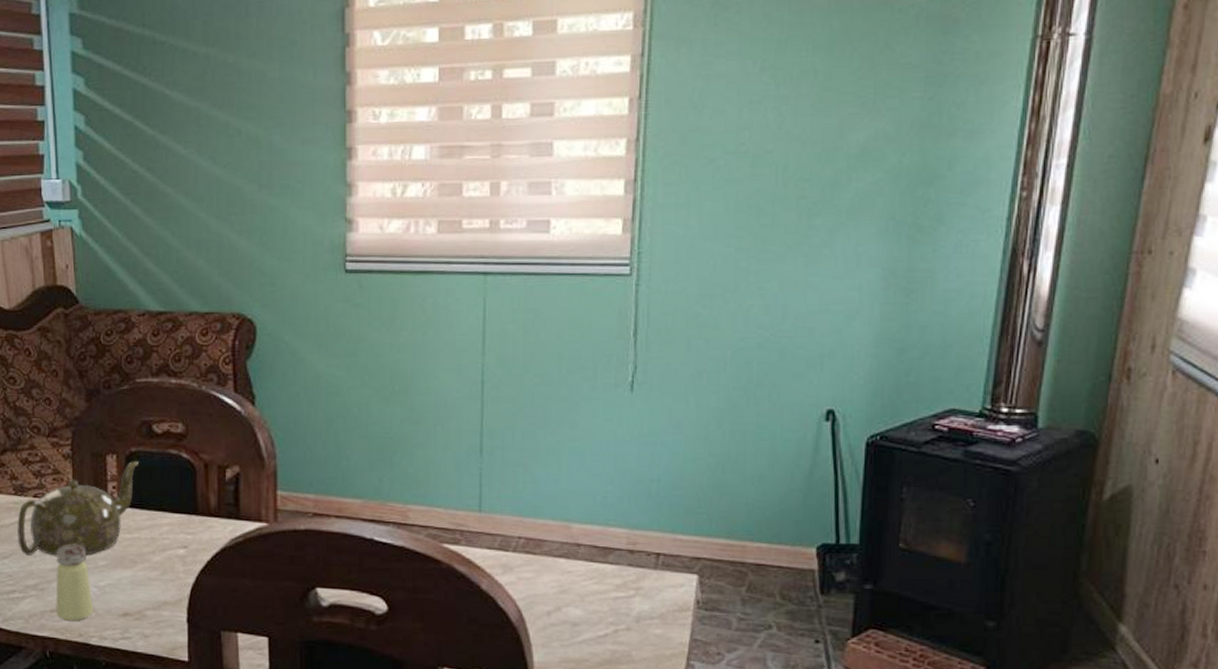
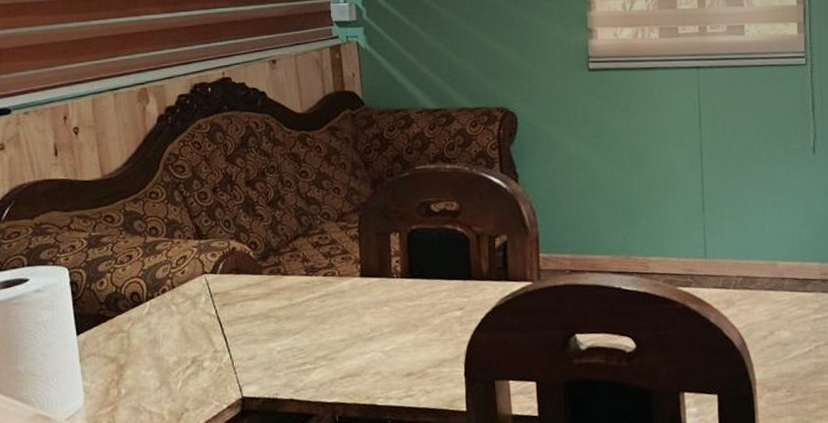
teapot: present [17,460,139,556] -> none [308,236,419,329]
saltshaker: present [56,545,94,622] -> none [344,315,380,386]

